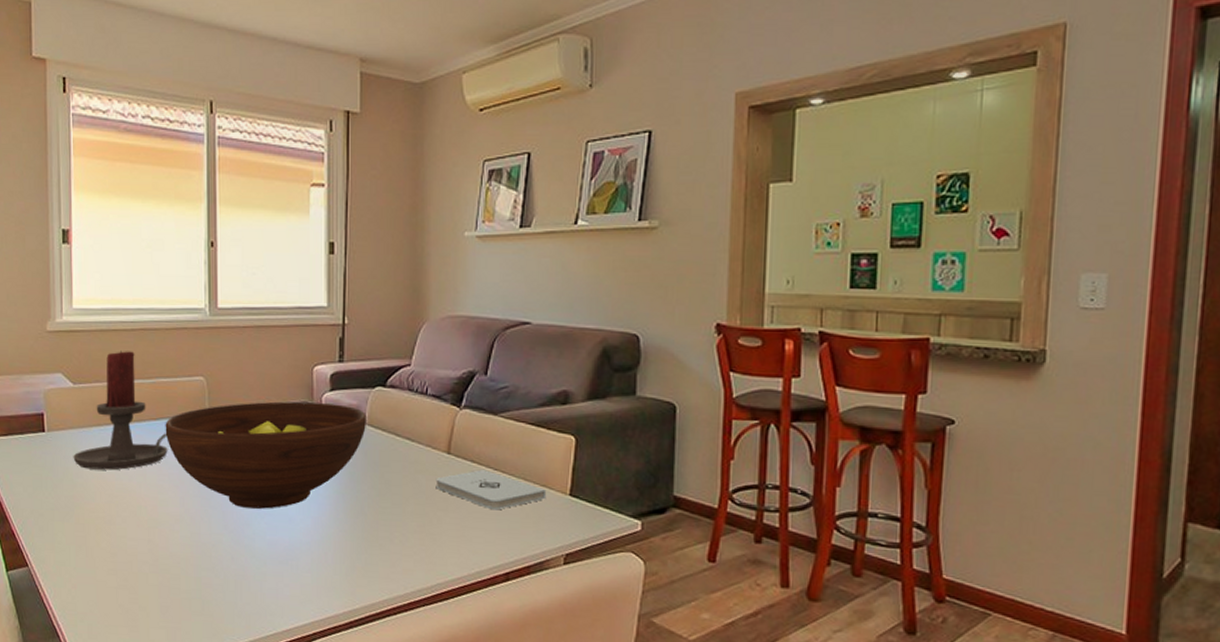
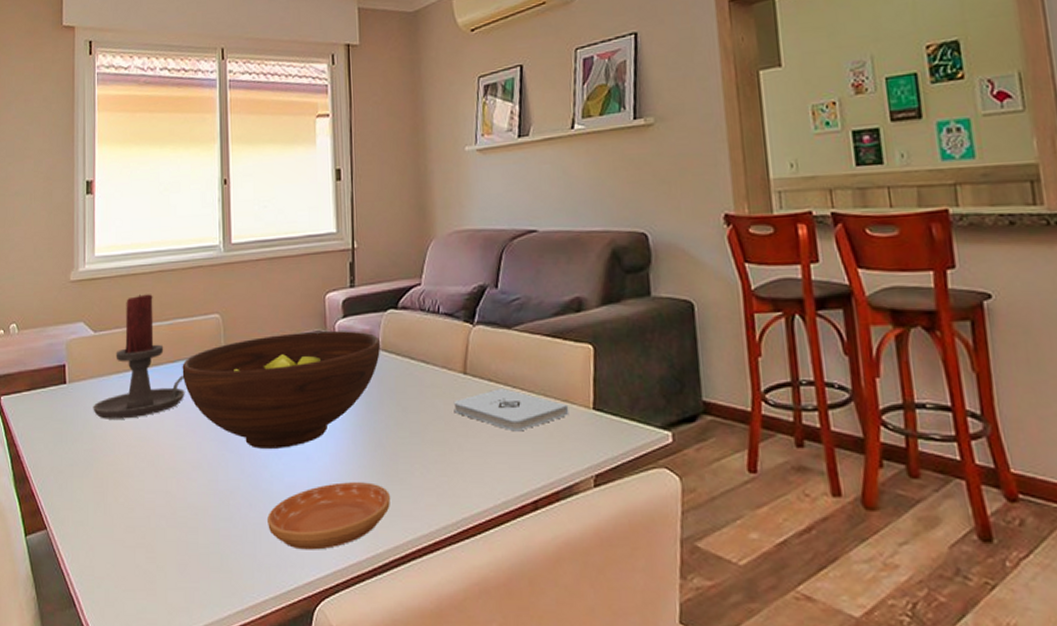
saucer: none [249,544,369,603] -> present [267,482,390,550]

